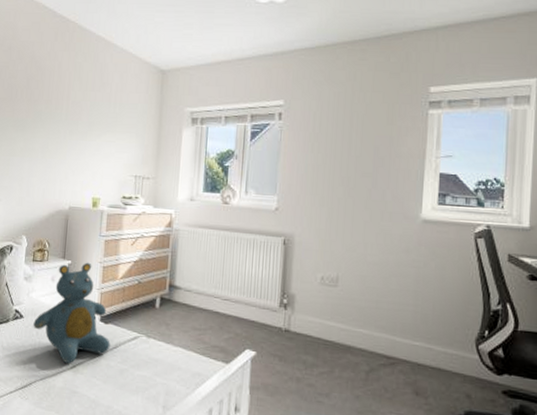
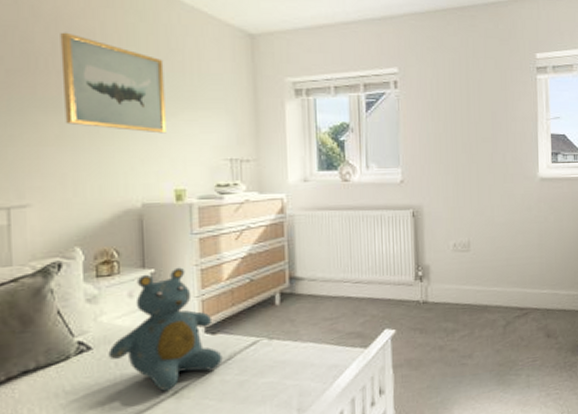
wall art: none [28,70,97,151] -> present [60,32,166,134]

